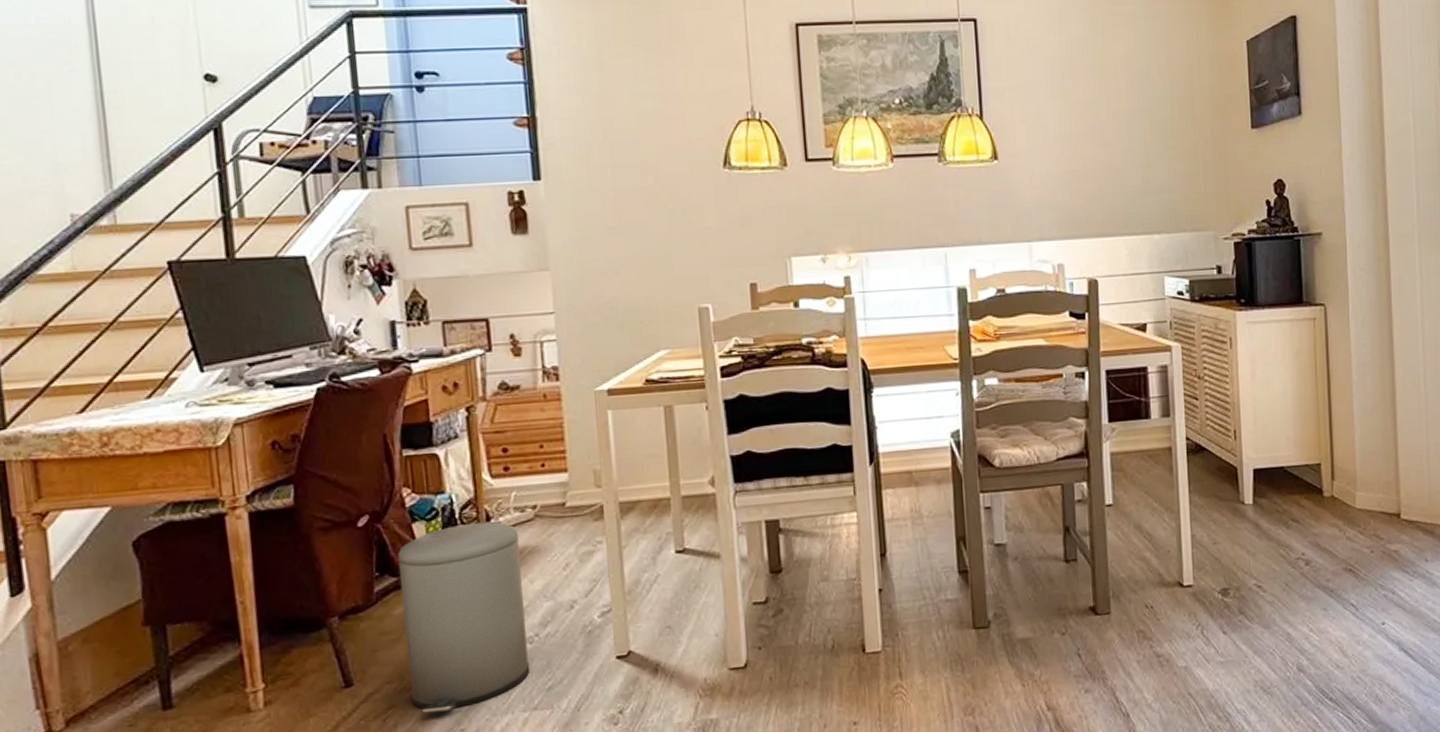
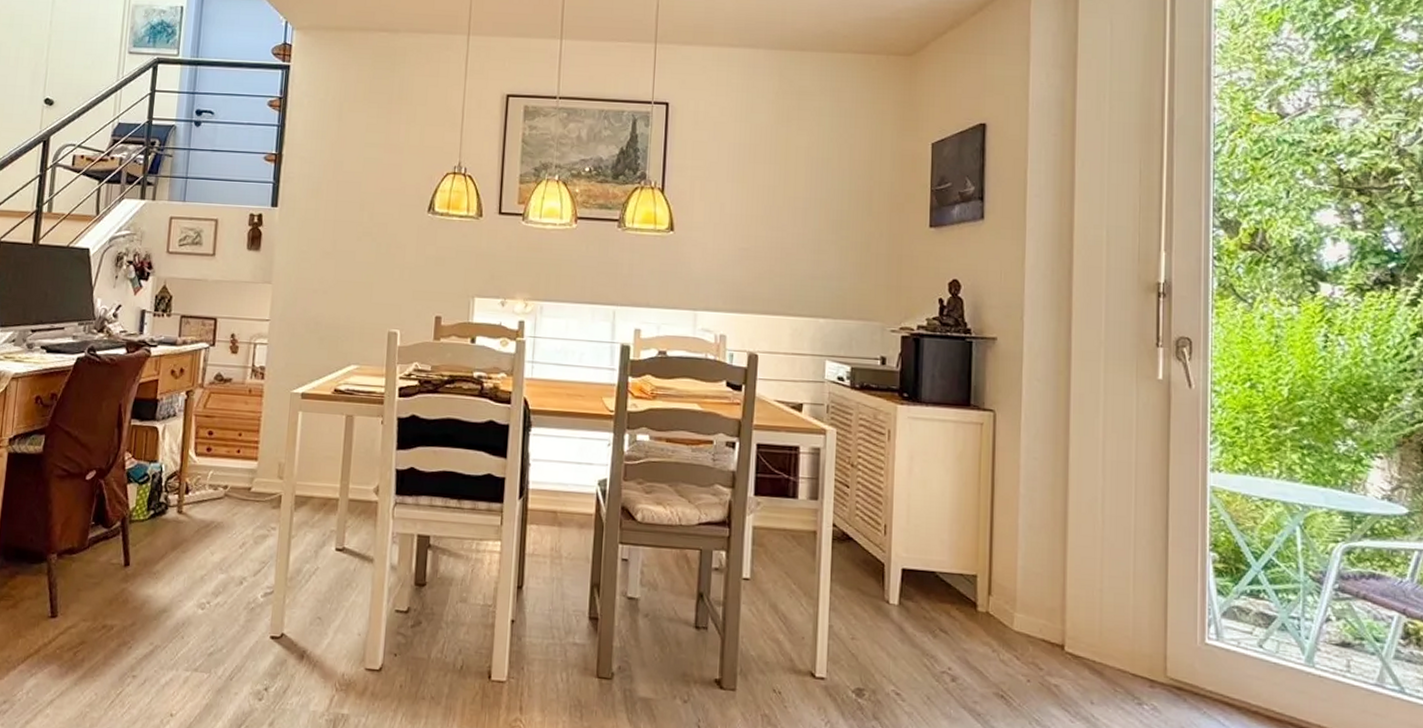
pedal bin: present [397,520,530,714] -> none [99,492,210,656]

